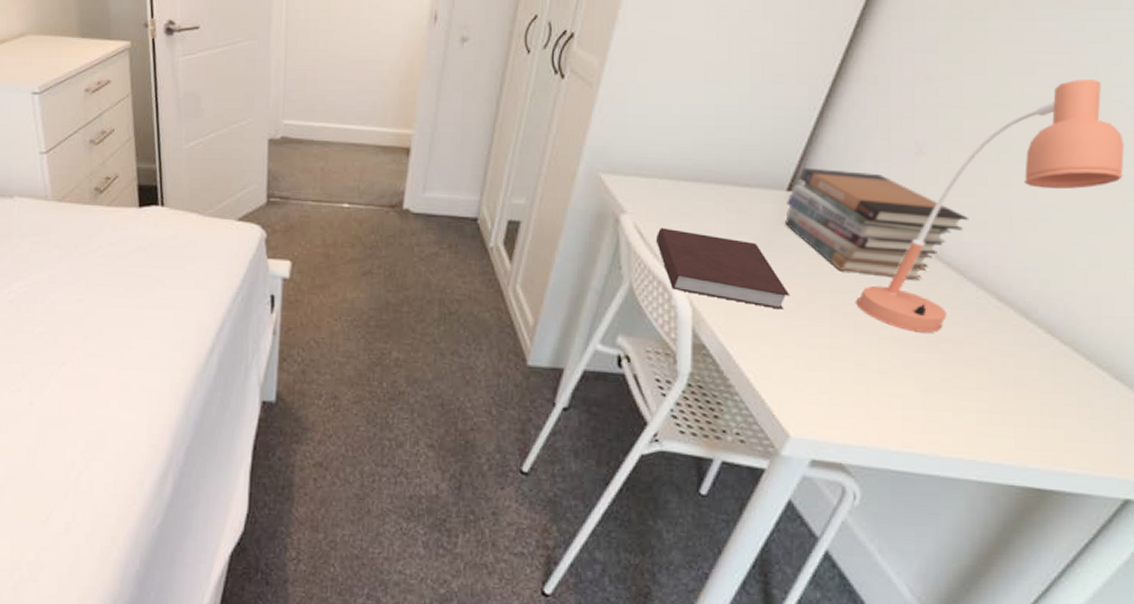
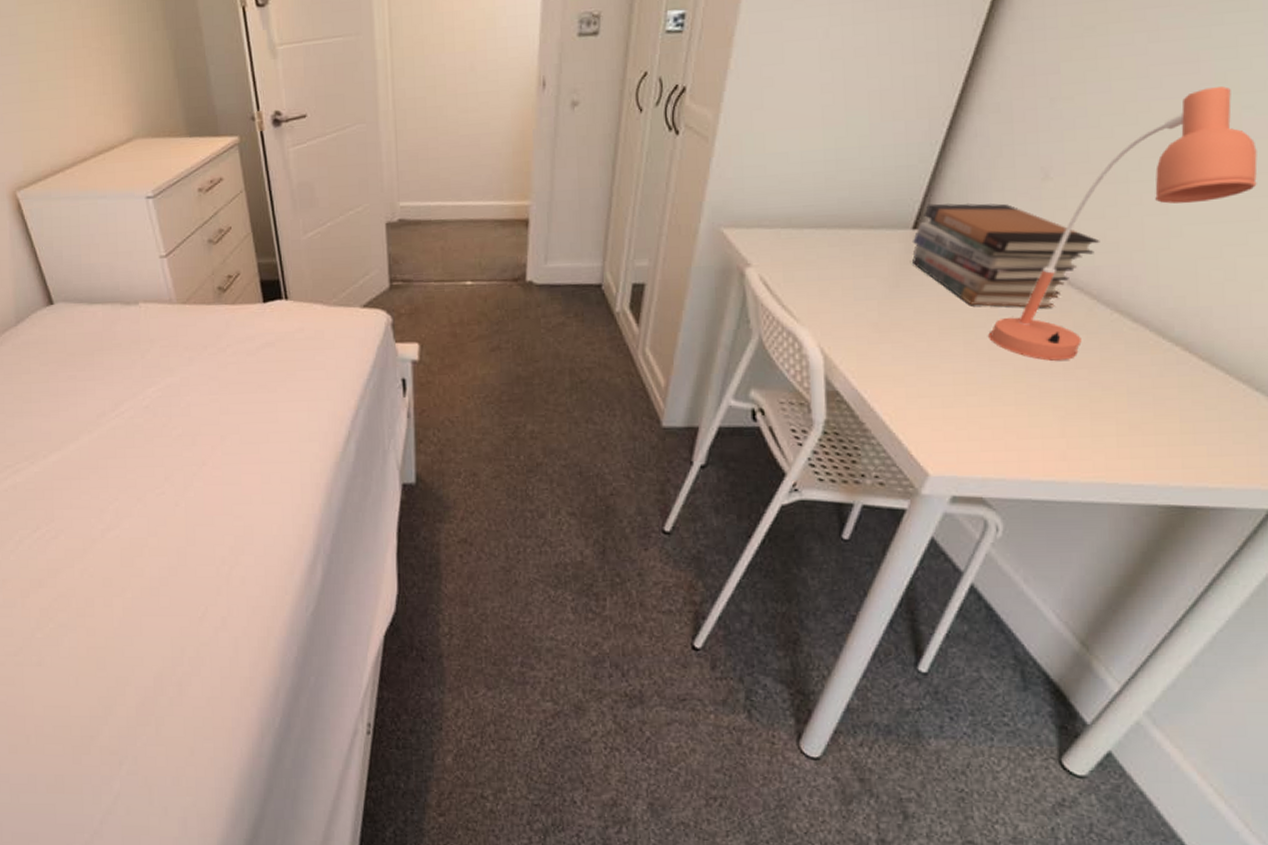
notebook: present [657,227,790,310] -> none [783,277,922,350]

